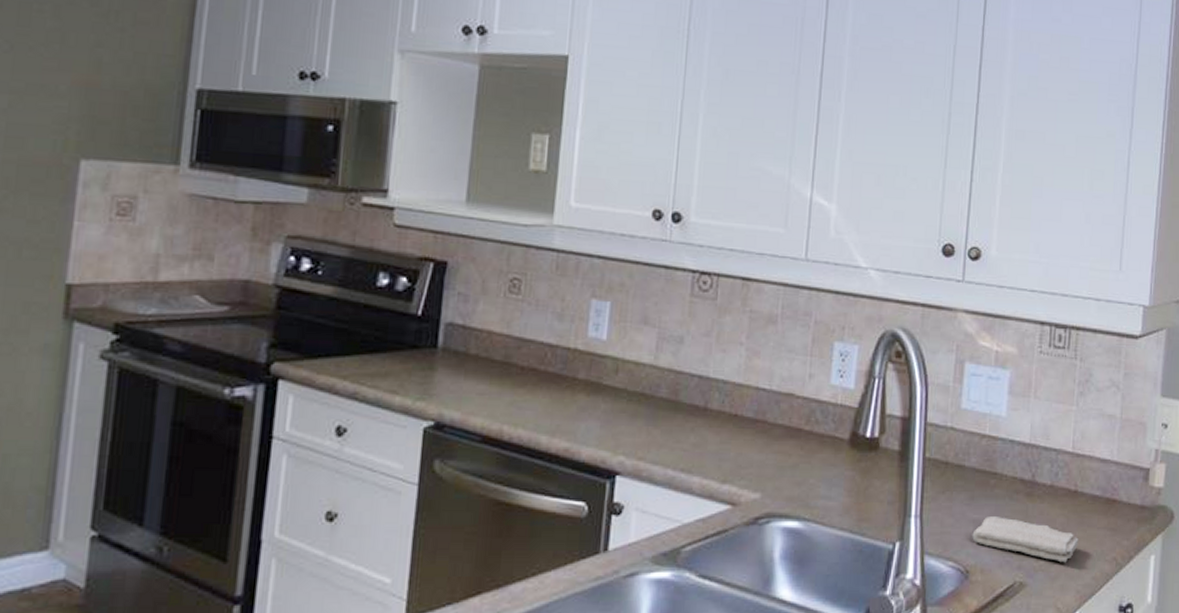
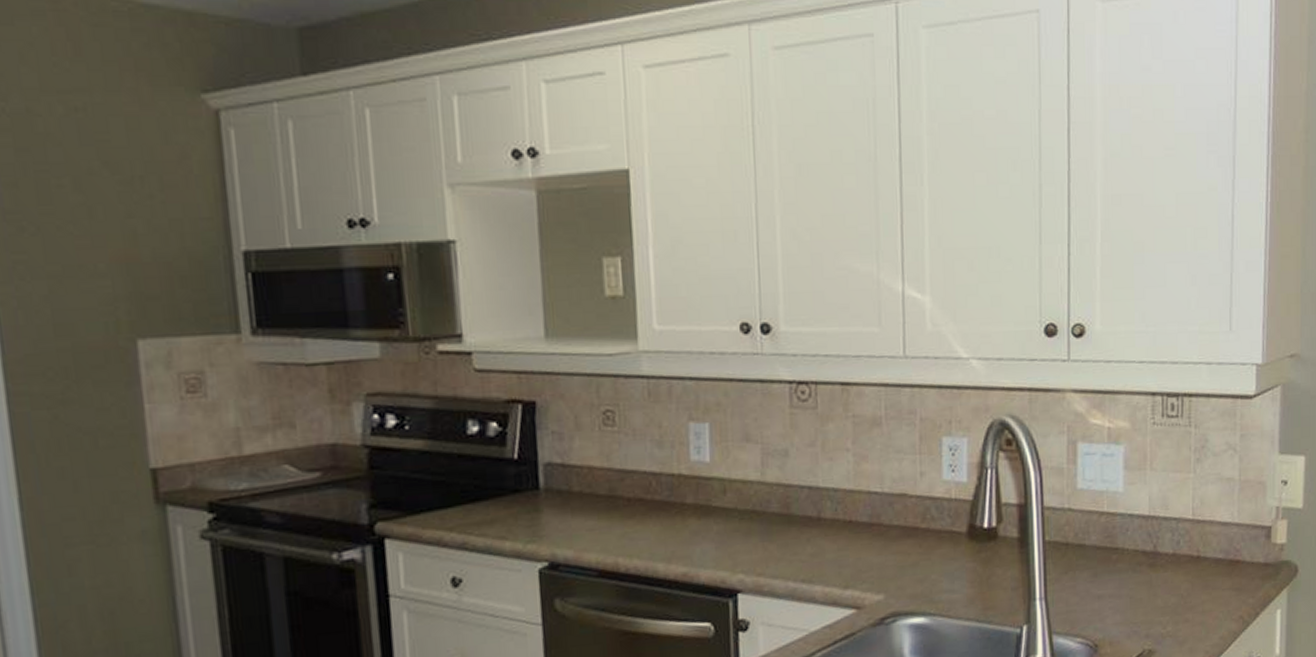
washcloth: present [972,517,1079,563] -> none [1098,590,1204,627]

